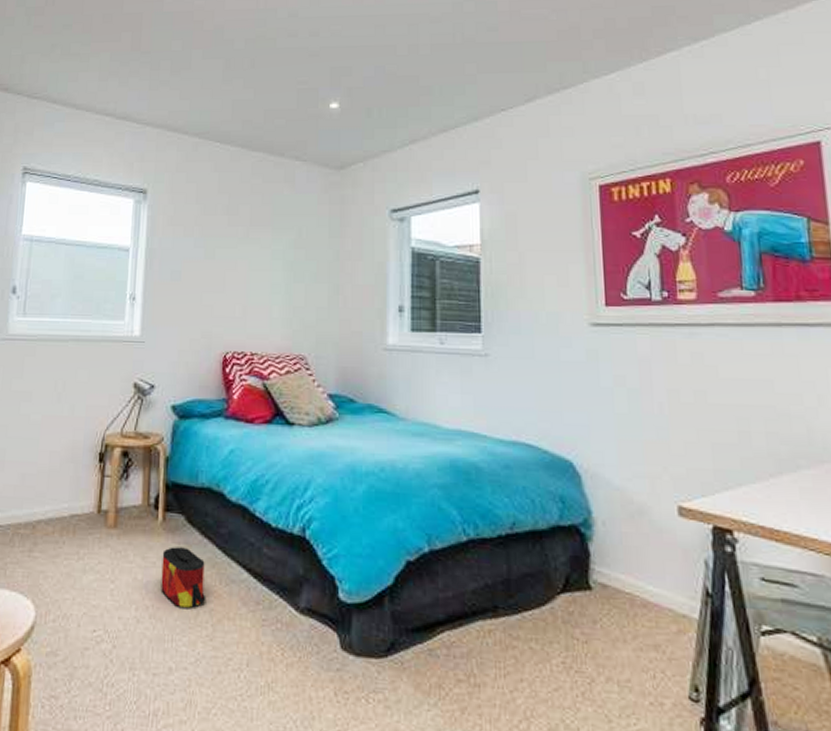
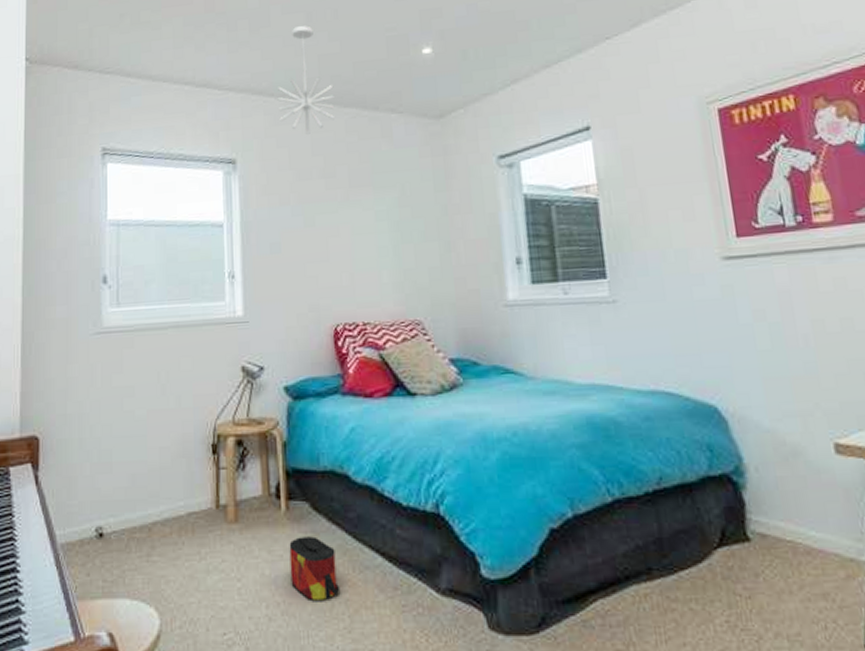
pendant light: none [190,72,245,173] -> present [277,26,336,134]

